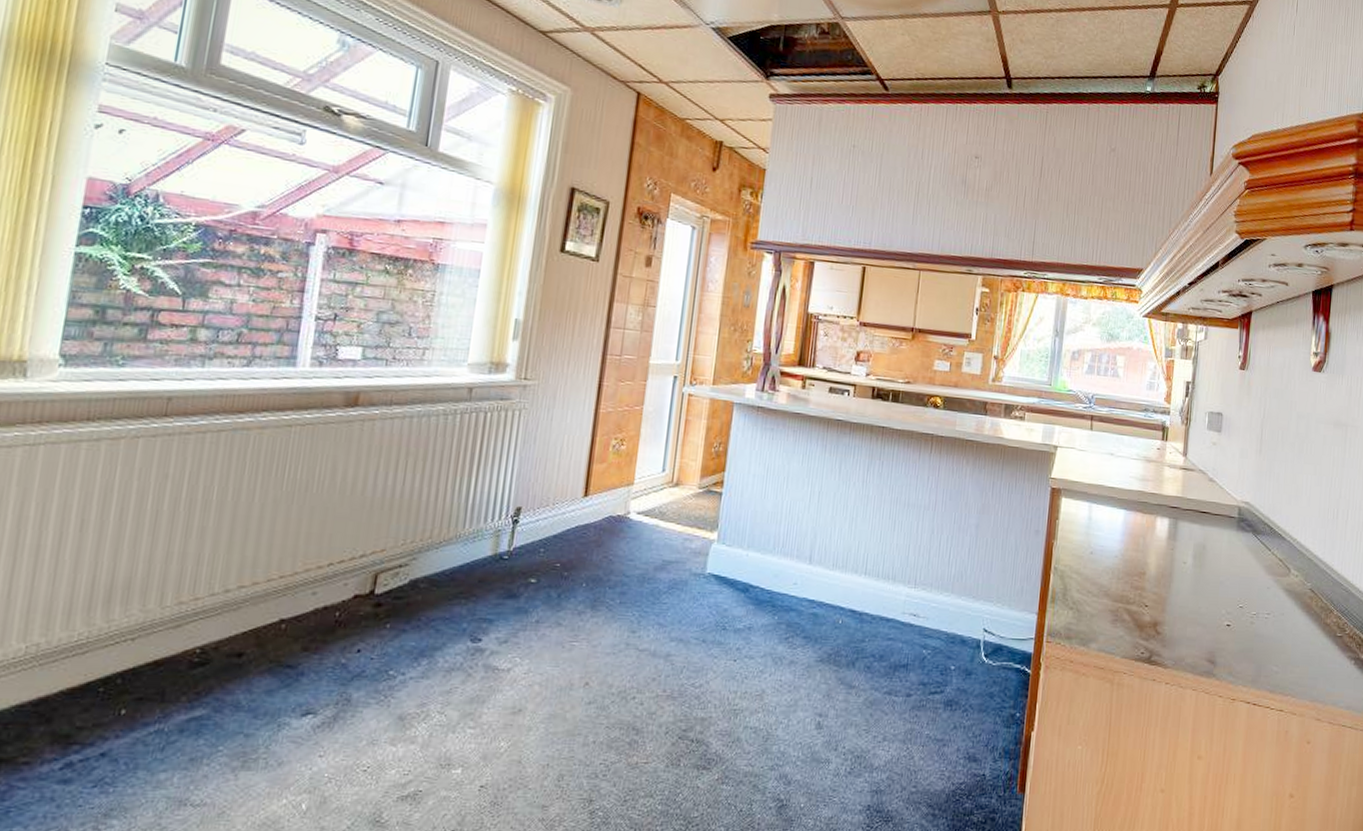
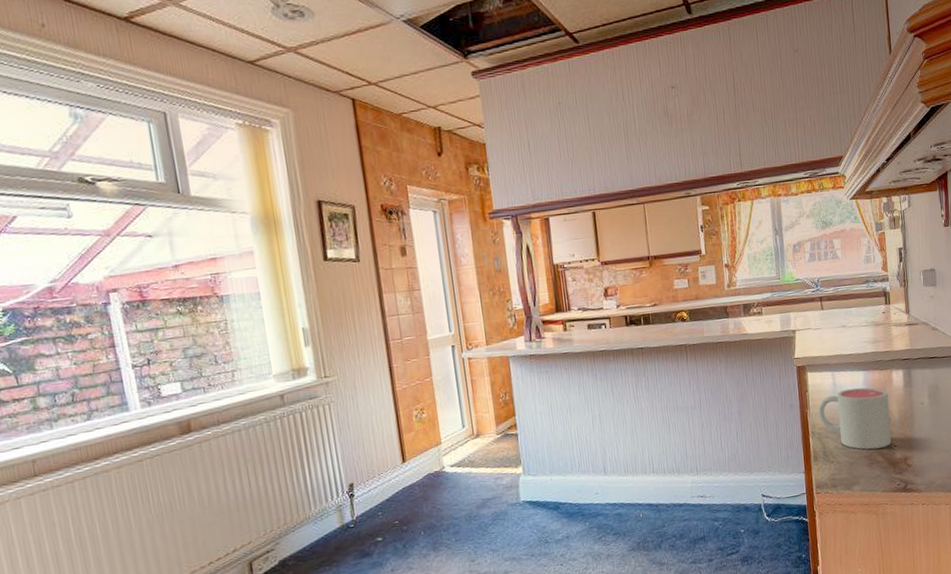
mug: none [1065,526,1148,605] -> present [818,387,891,450]

